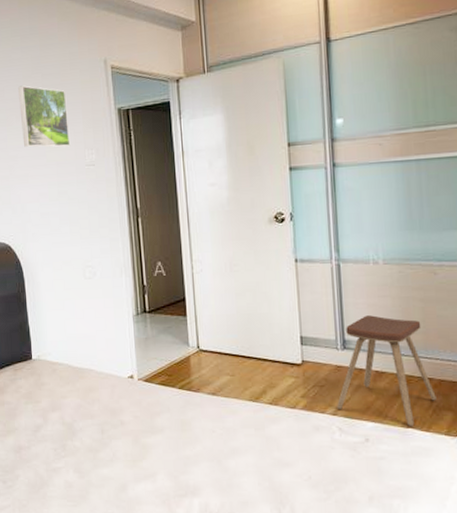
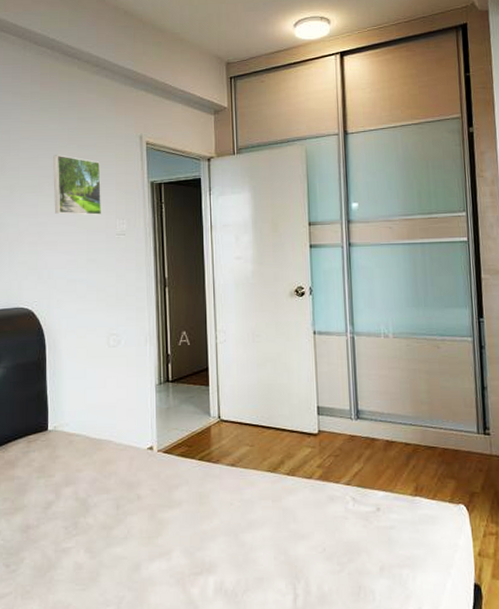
music stool: present [337,315,436,427] -> none [350,386,441,496]

